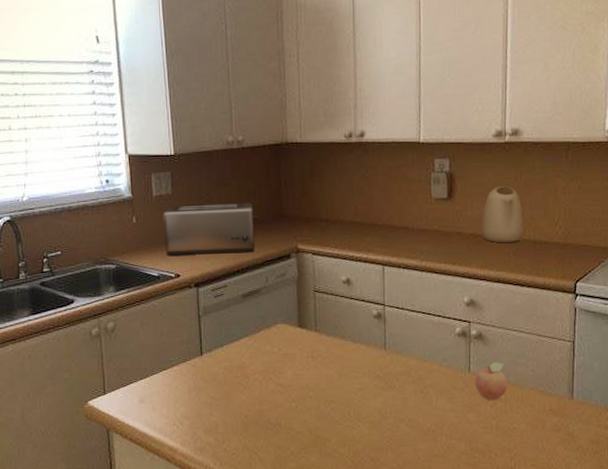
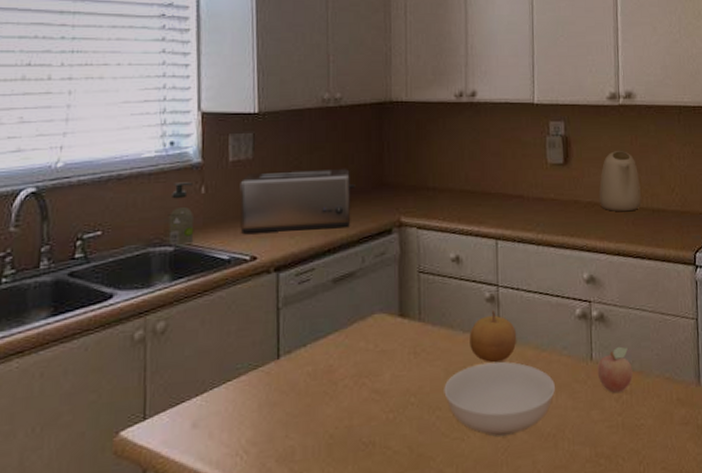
soap dispenser: none [106,213,130,263] -> present [163,182,195,245]
bowl: none [337,368,436,427] -> present [444,362,556,437]
fruit: none [359,325,401,368] -> present [469,309,517,362]

